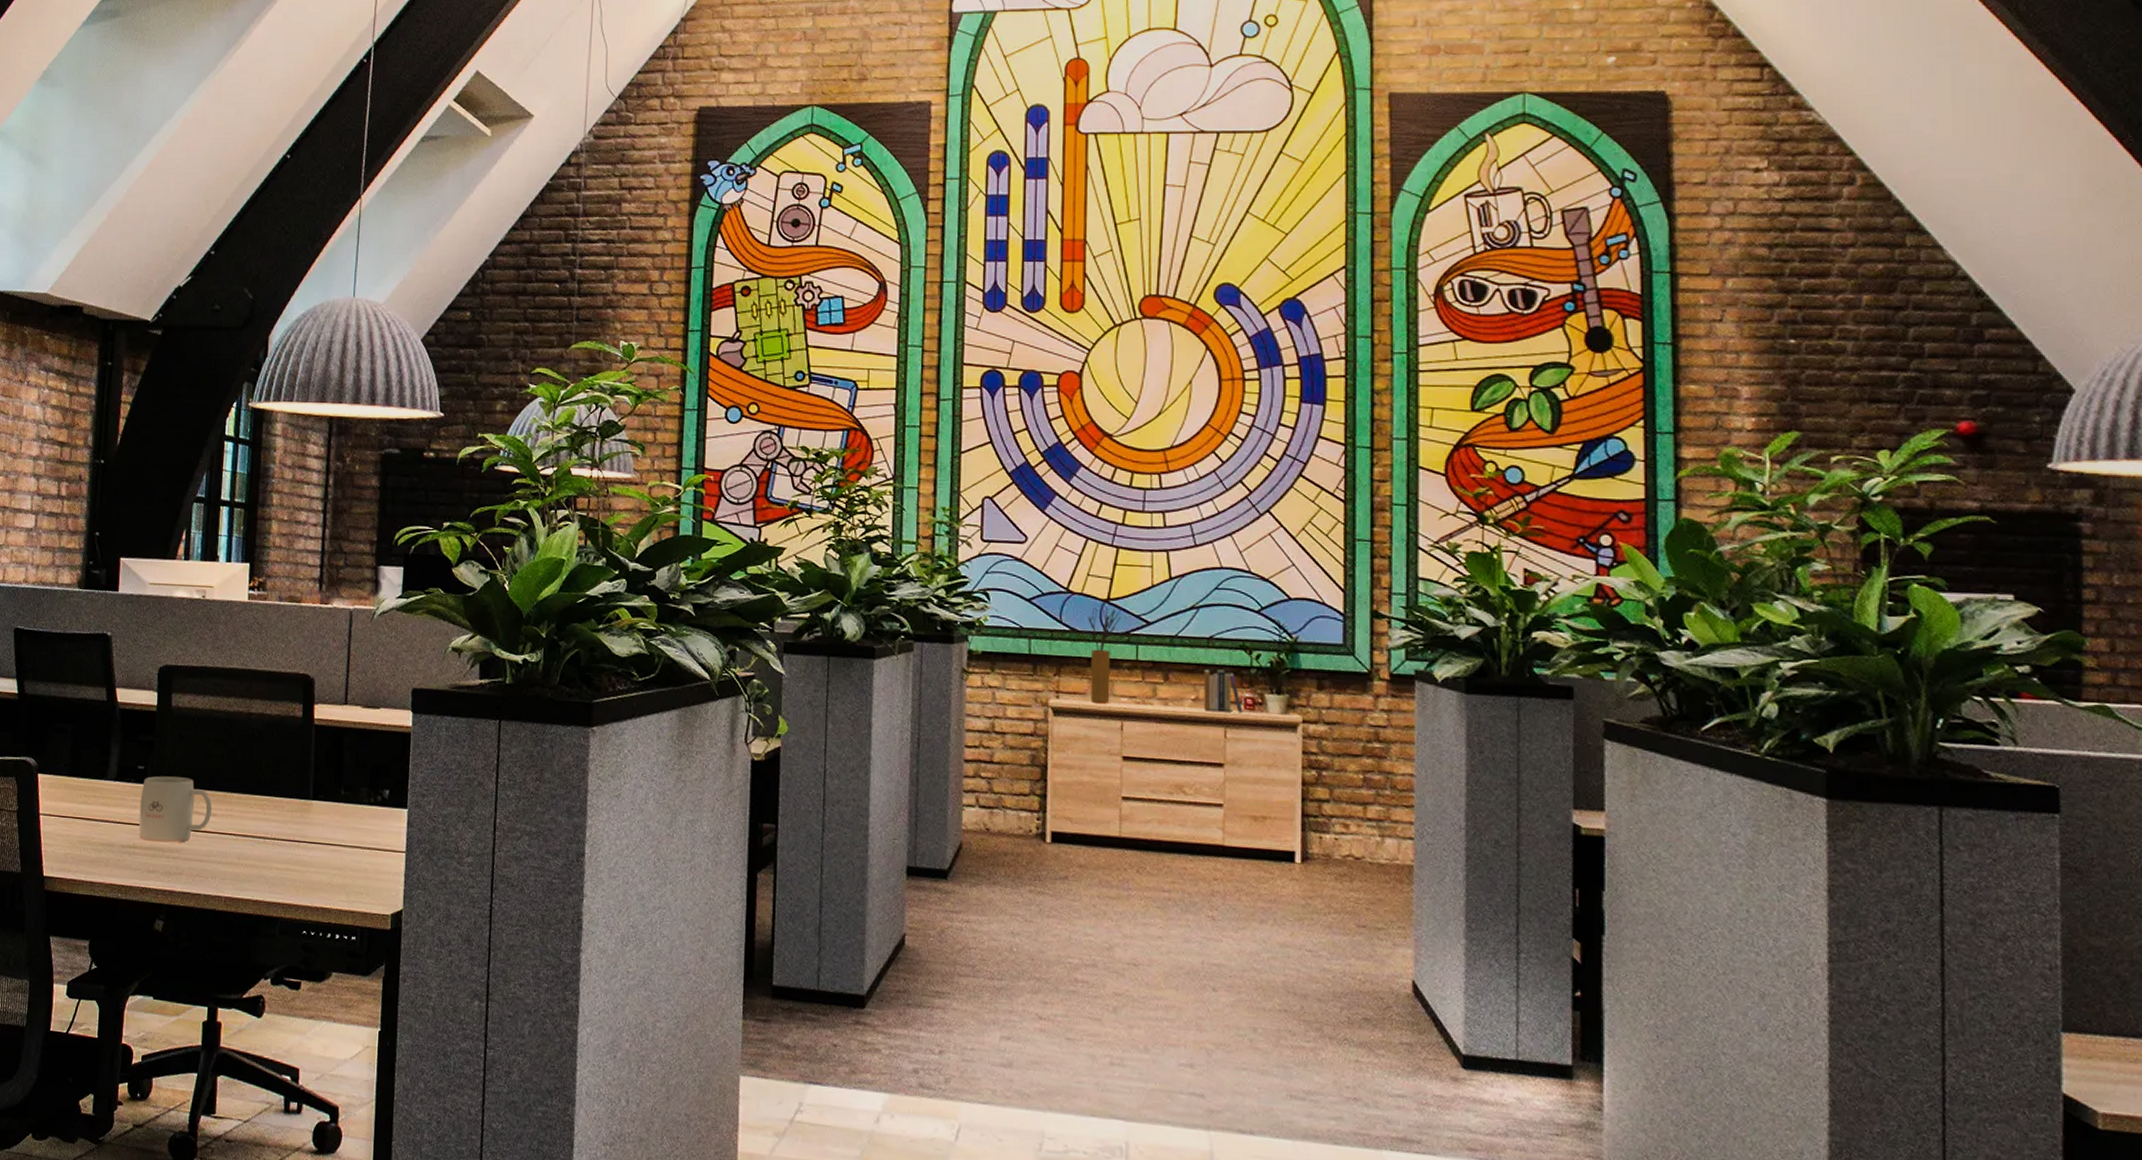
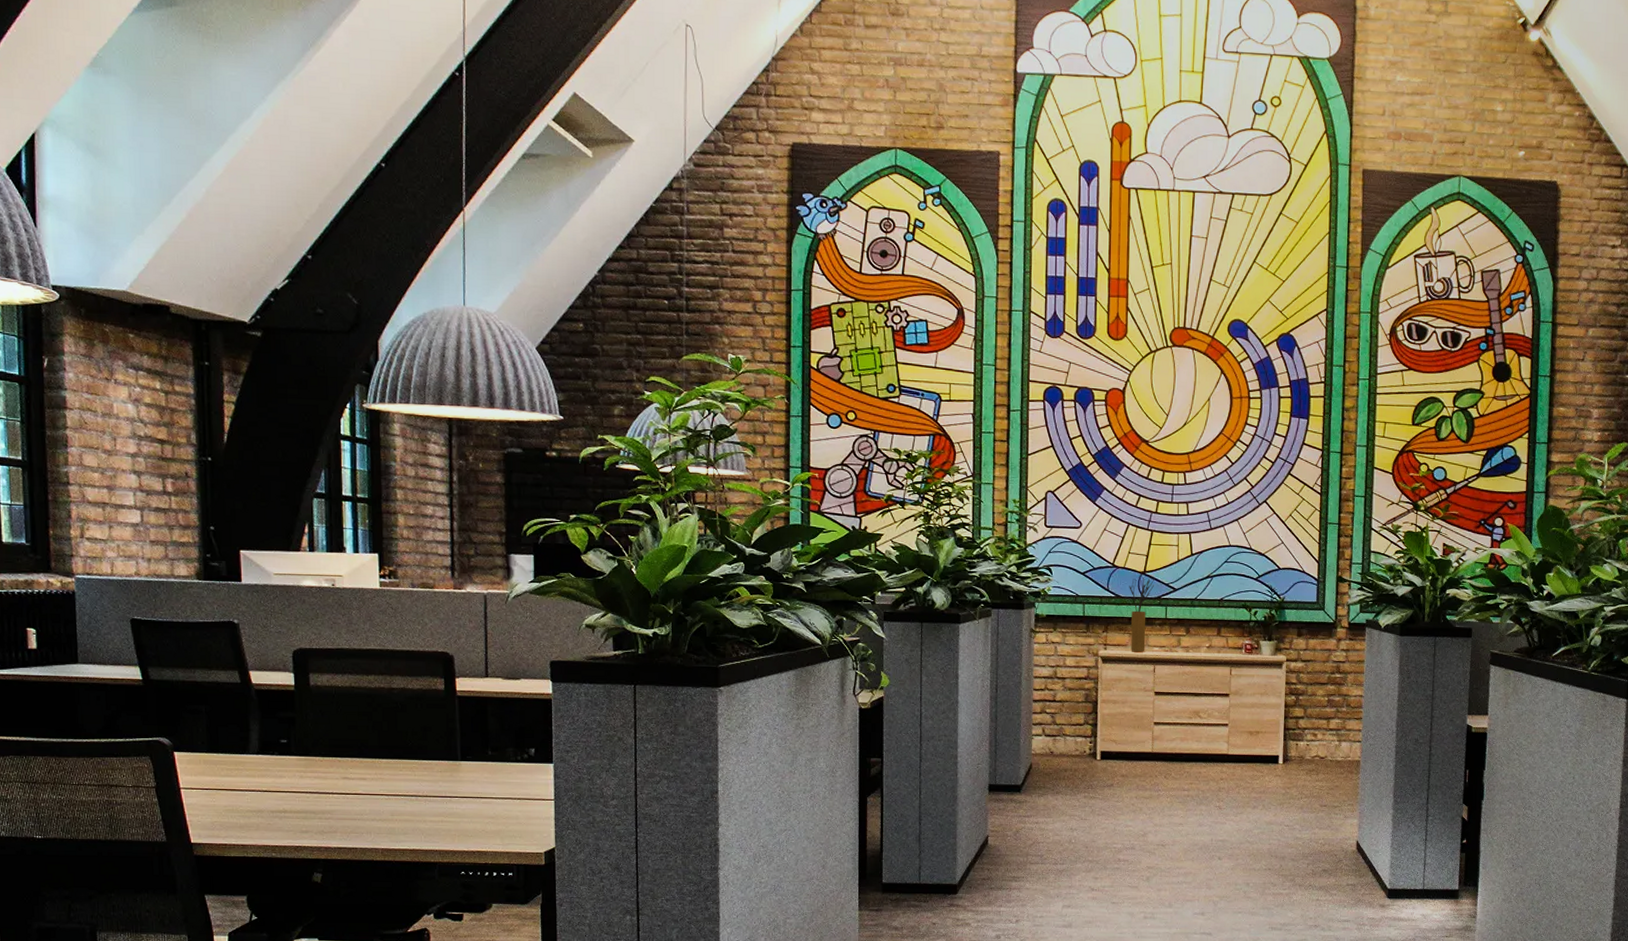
mug: present [138,776,213,844] -> none [286,747,362,807]
books: present [1204,669,1242,712] -> none [1215,623,1243,655]

